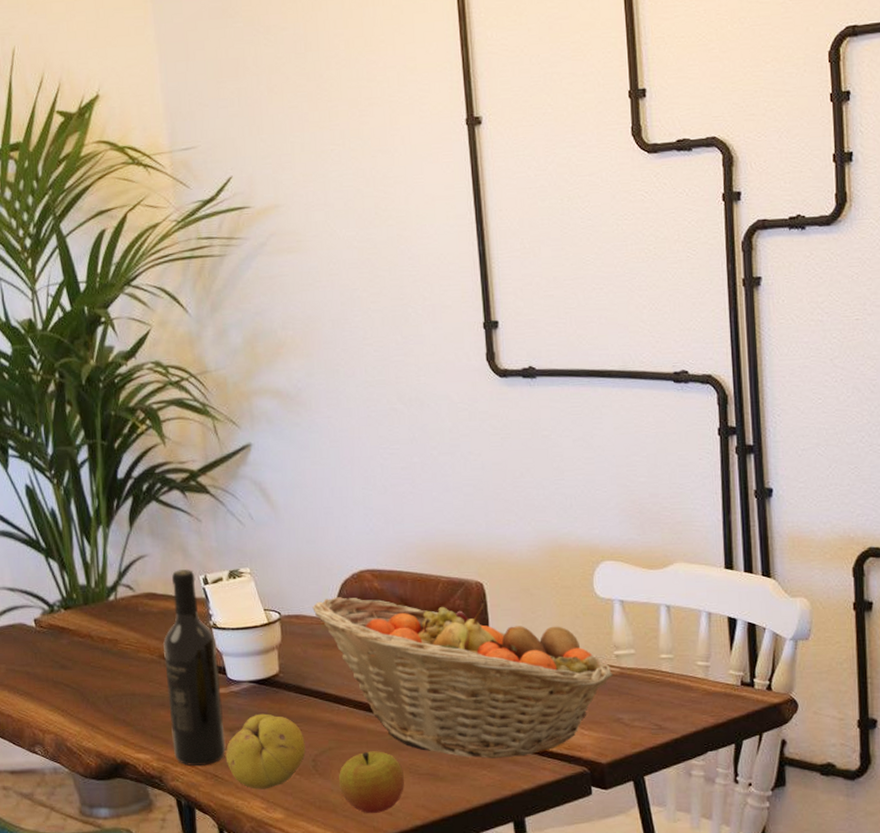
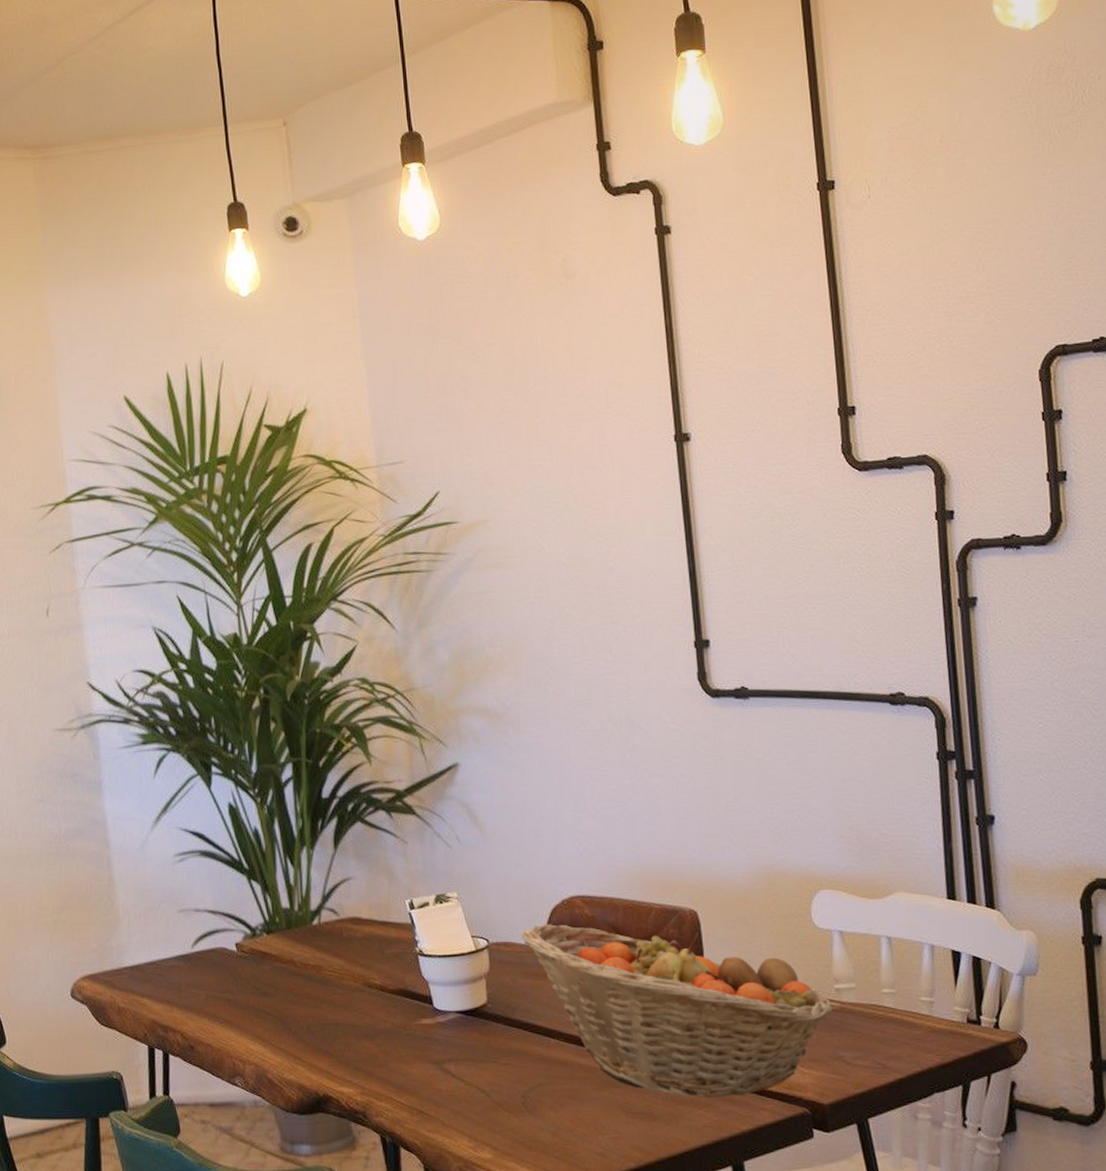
wine bottle: present [162,568,226,766] -> none [367,892,432,1102]
fruit: present [225,713,306,790] -> none [431,1046,515,1127]
apple: present [338,751,405,814] -> none [549,1088,618,1155]

